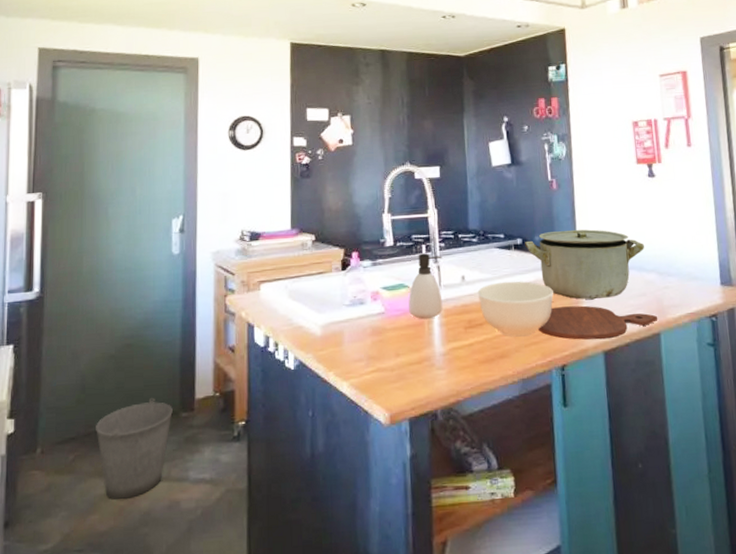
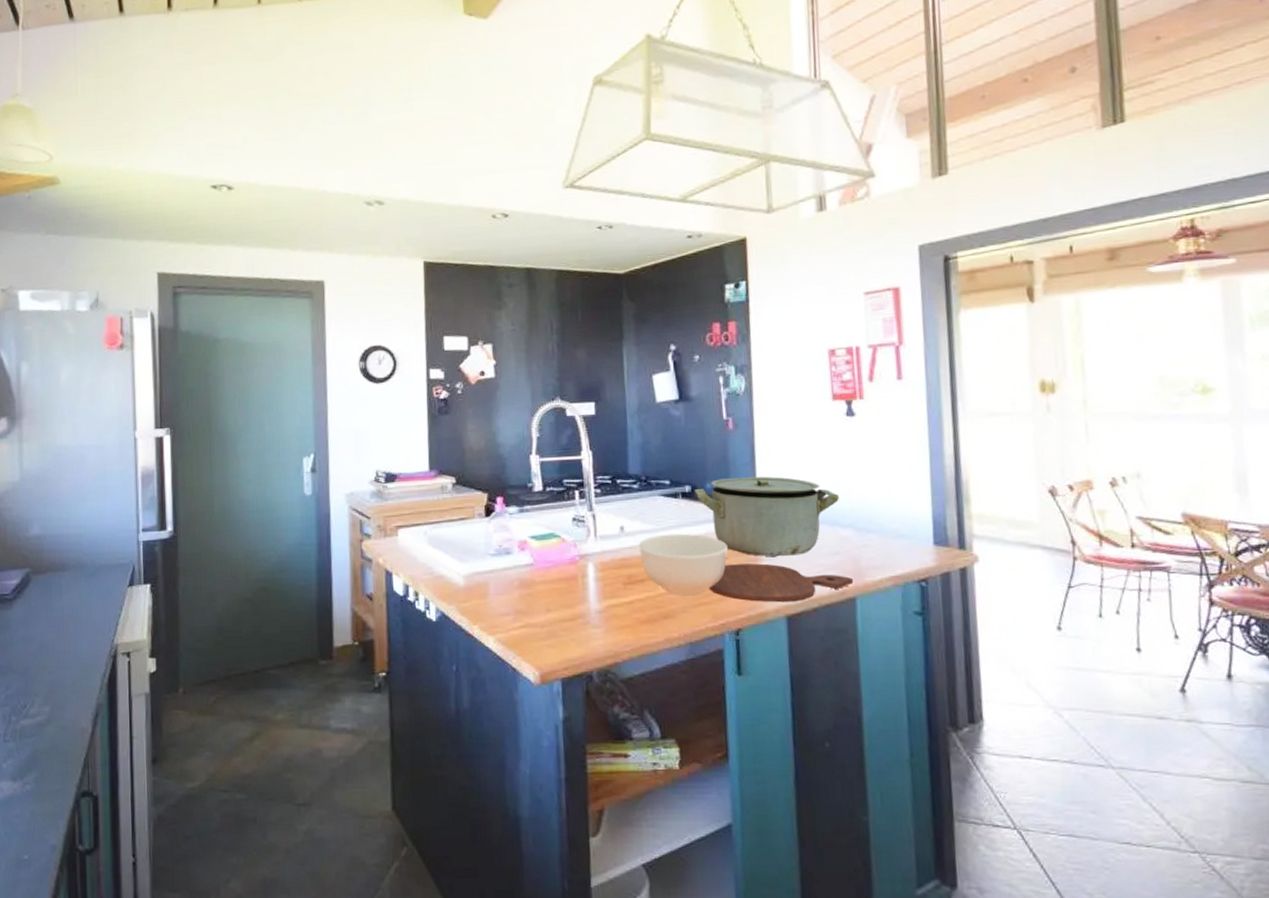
bucket: present [96,398,173,499] -> none [235,644,311,743]
soap dispenser: present [408,253,443,320] -> none [559,500,599,573]

